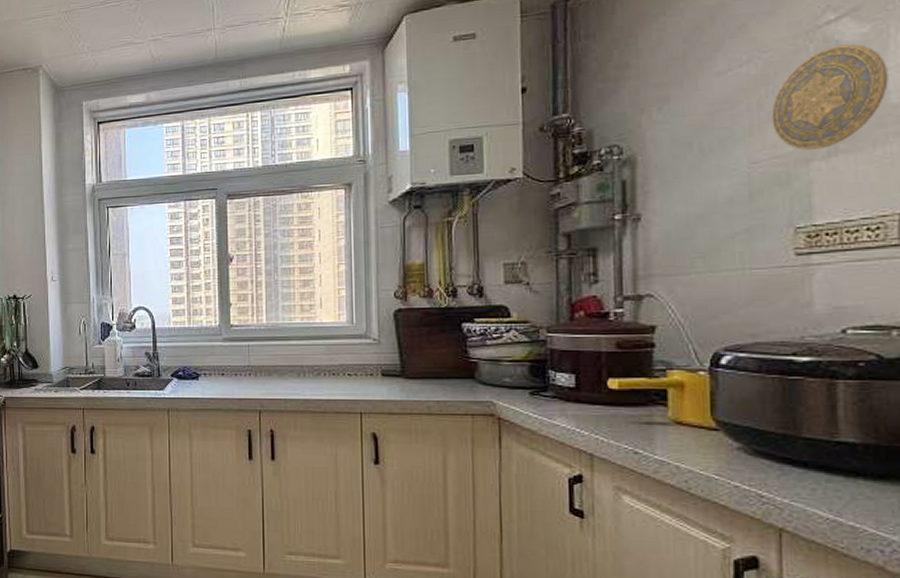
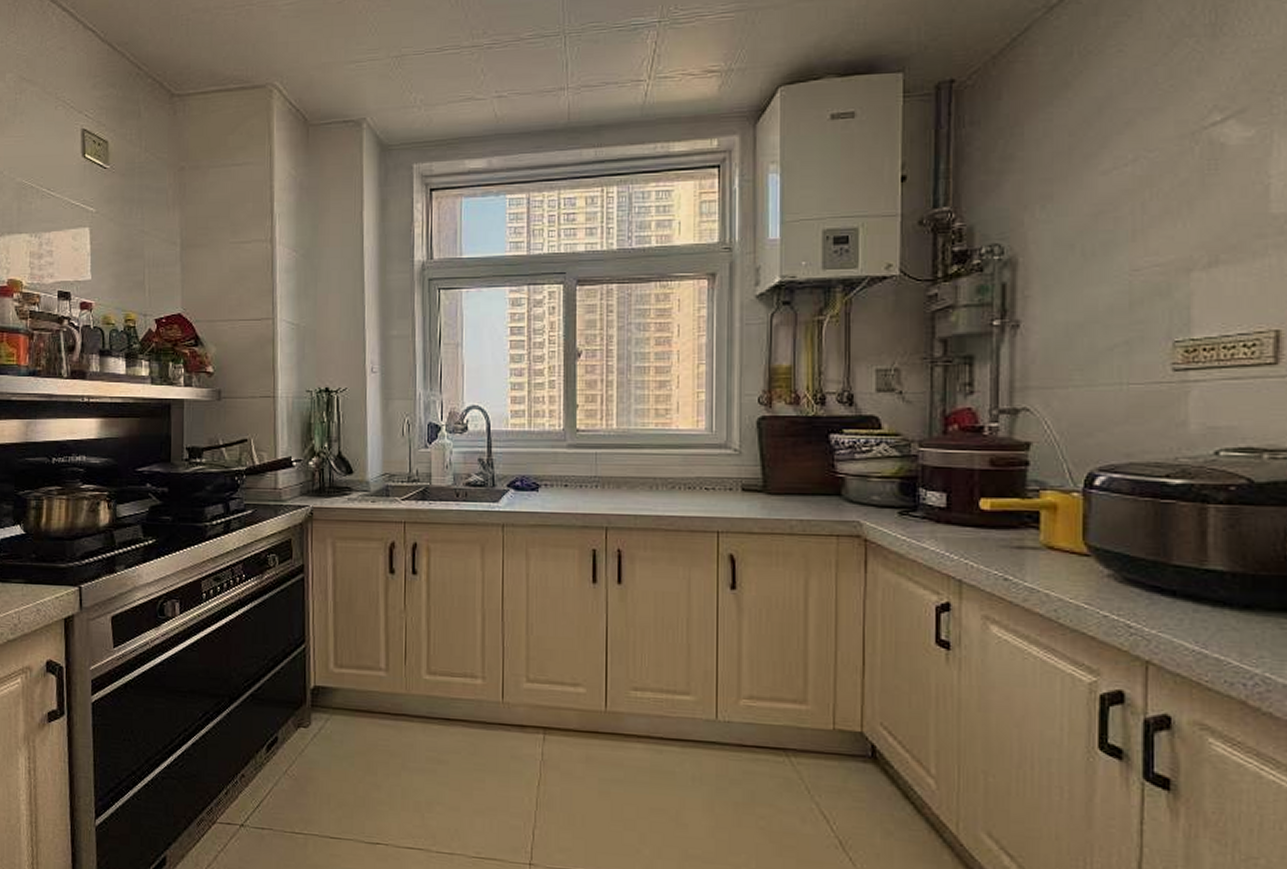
decorative plate: present [771,43,888,150] -> none [1155,148,1270,259]

